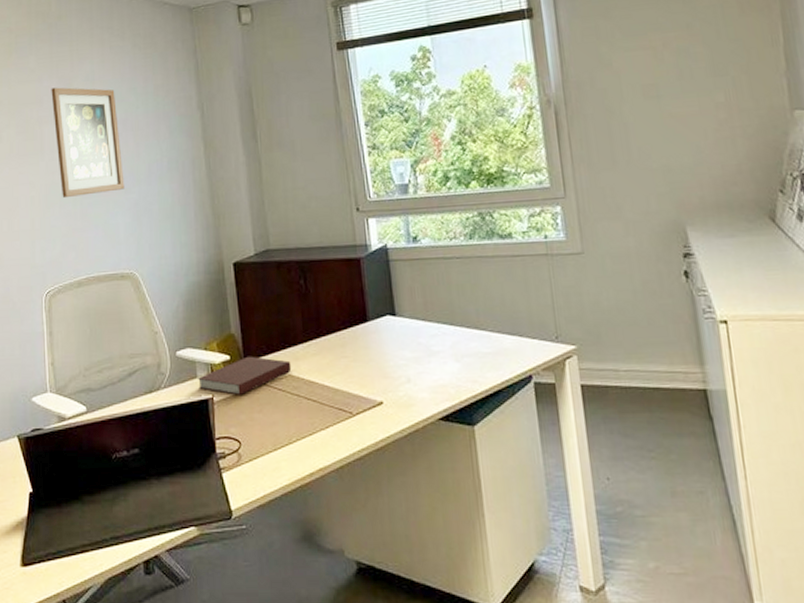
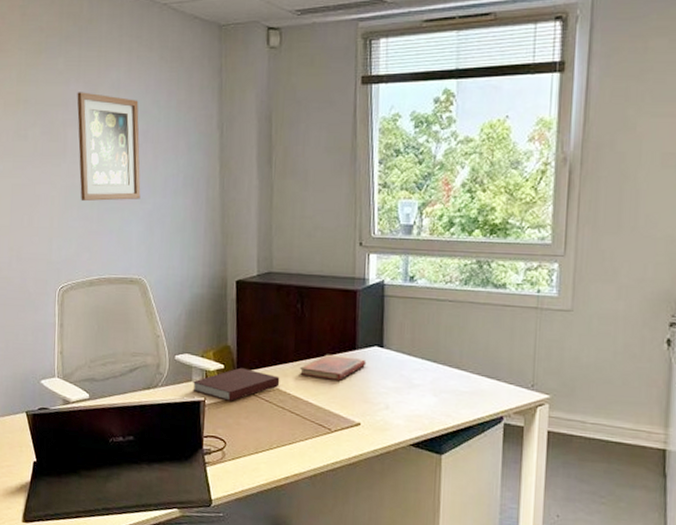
diary: none [311,330,381,358] -> present [300,354,367,381]

